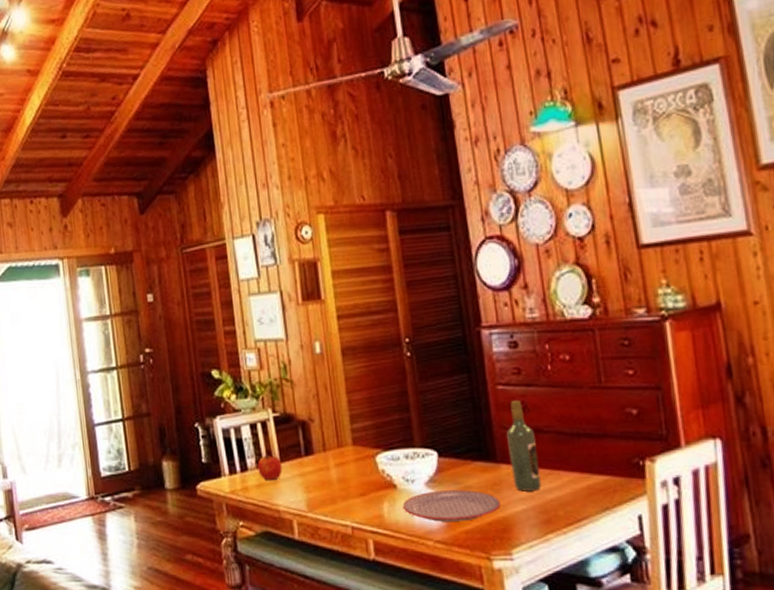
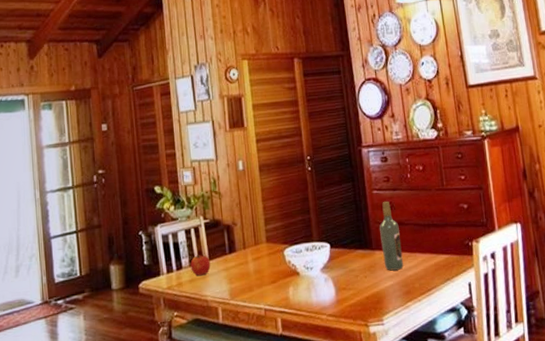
plate: present [402,490,502,522] -> none [303,272,376,300]

